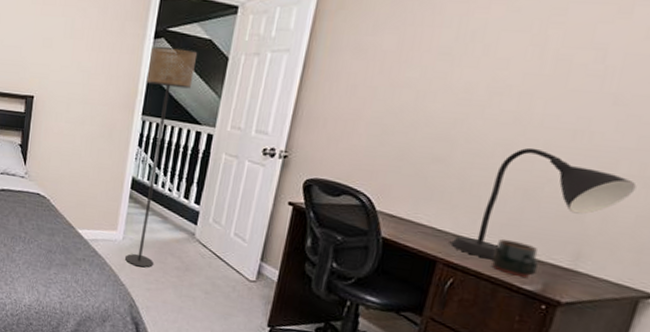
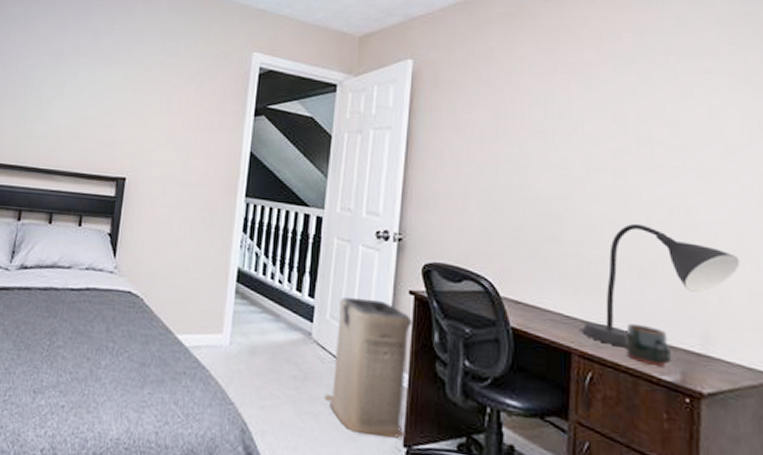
floor lamp: present [125,46,198,268] -> none [234,124,300,380]
laundry basket: none [203,205,288,320] -> present [325,297,412,439]

